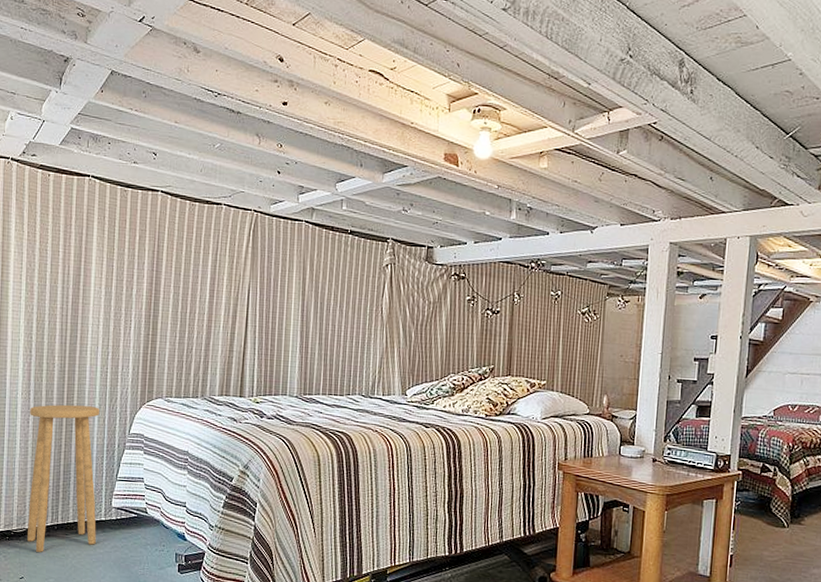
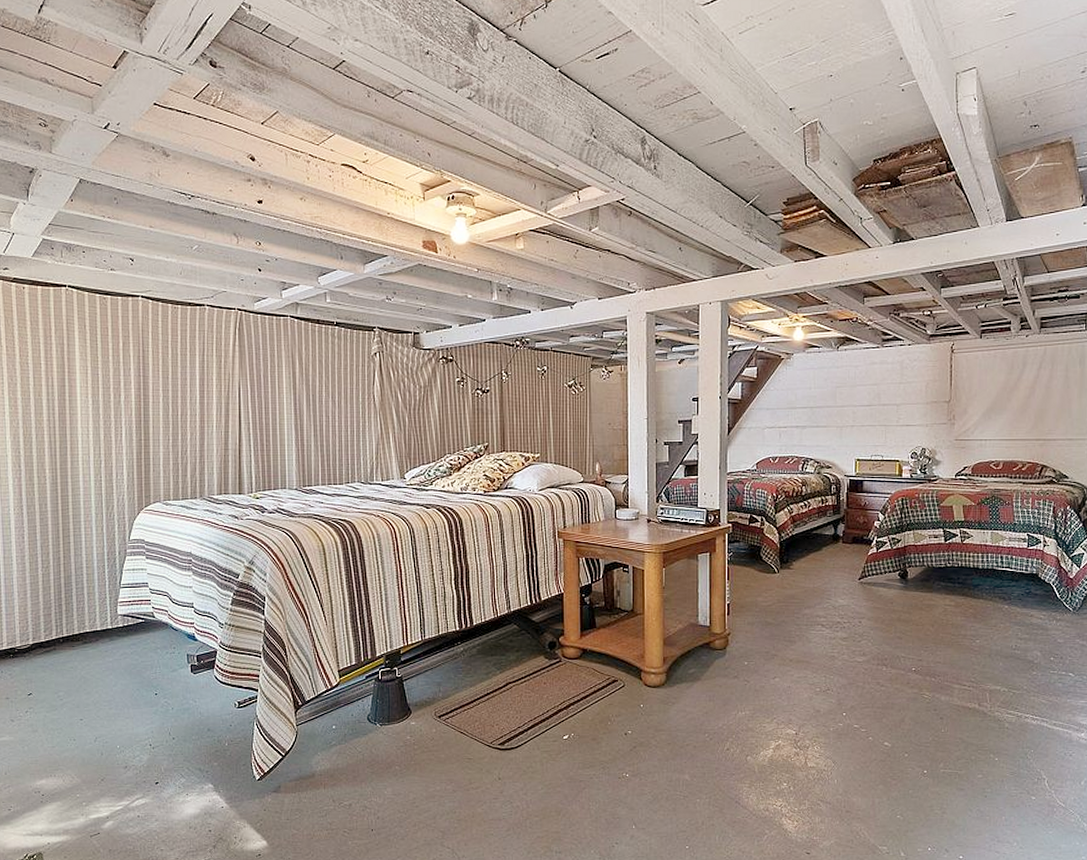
stool: present [27,404,100,552] -> none [24,516,104,667]

